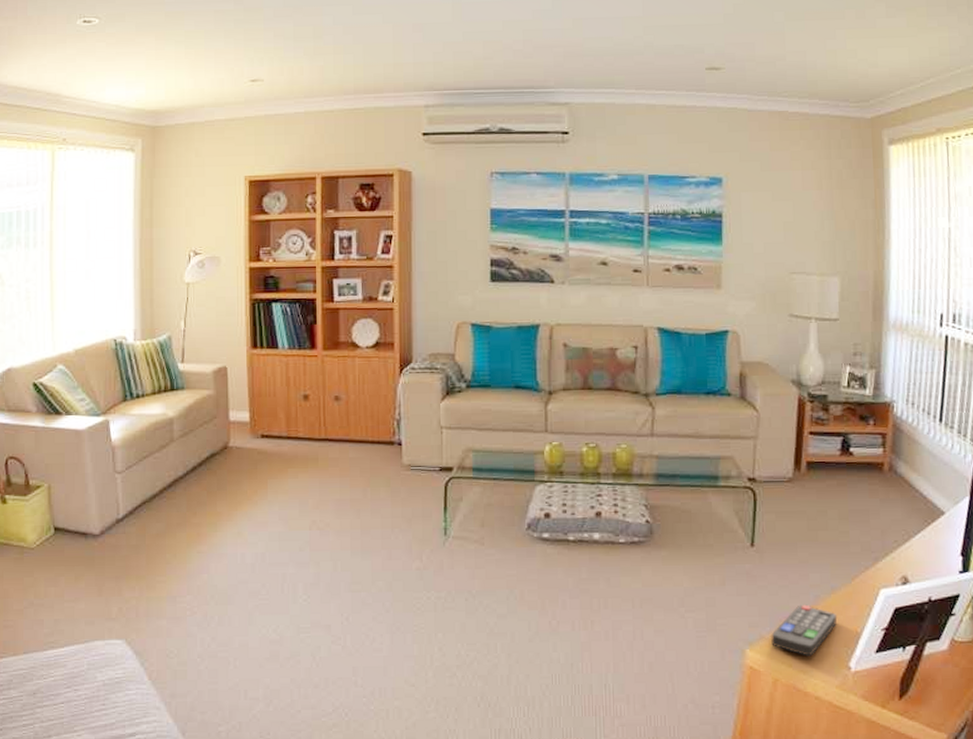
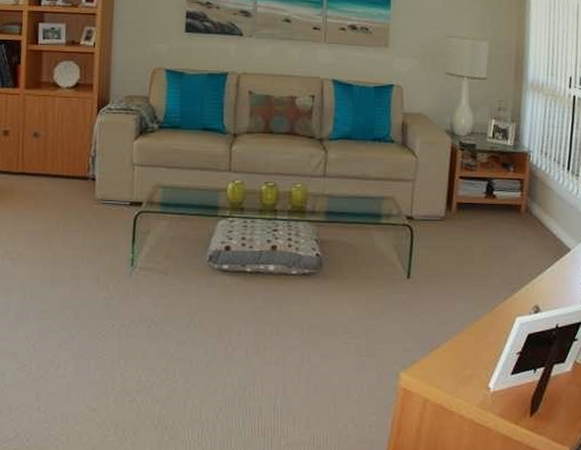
remote control: present [771,604,837,657] -> none [422,331,479,379]

